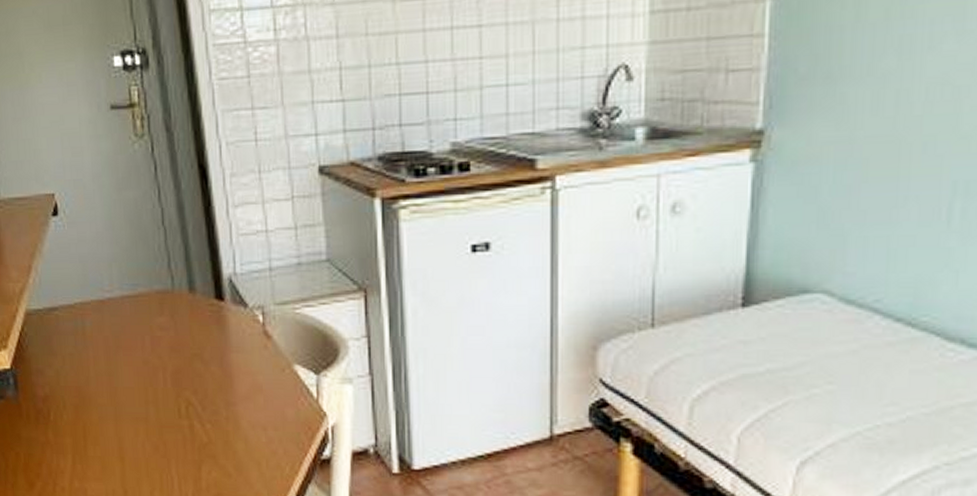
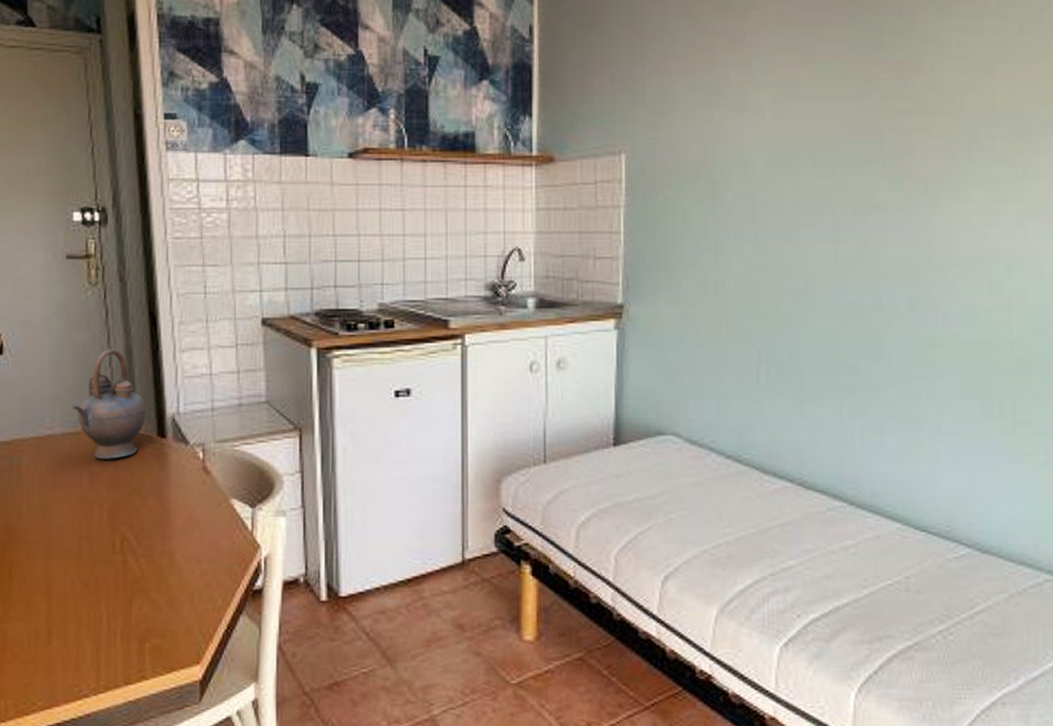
teapot: none [128,206,203,323] -> present [71,349,147,459]

